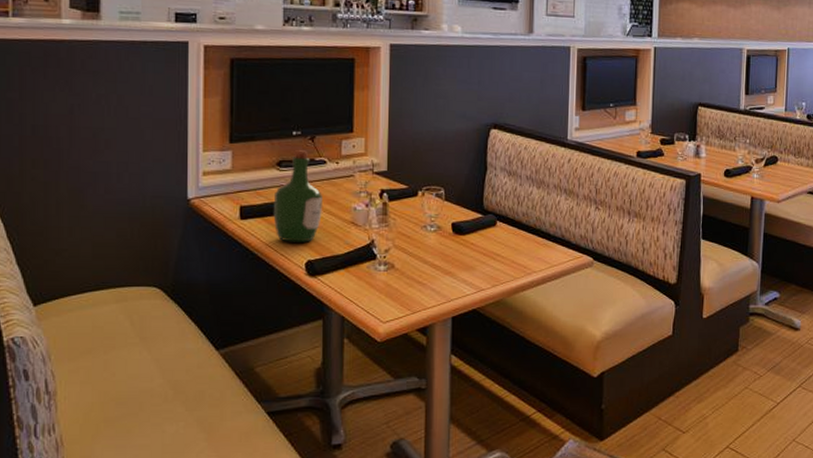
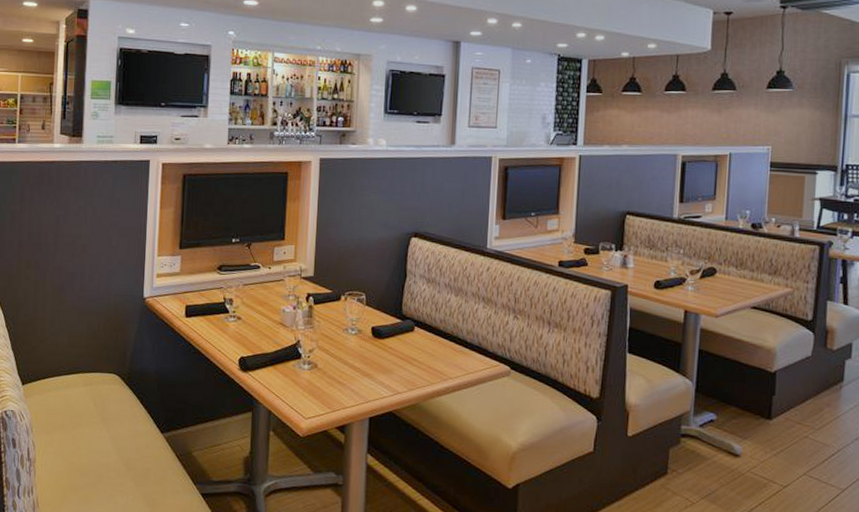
wine bottle: present [273,149,322,243] -> none [213,255,256,340]

